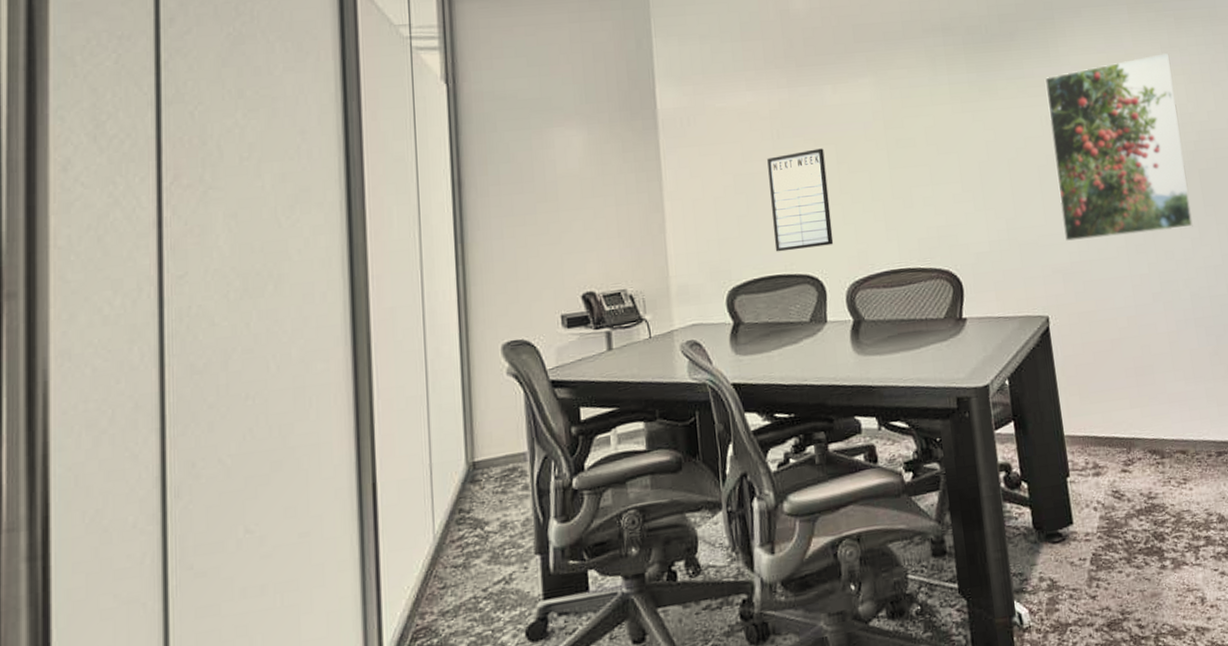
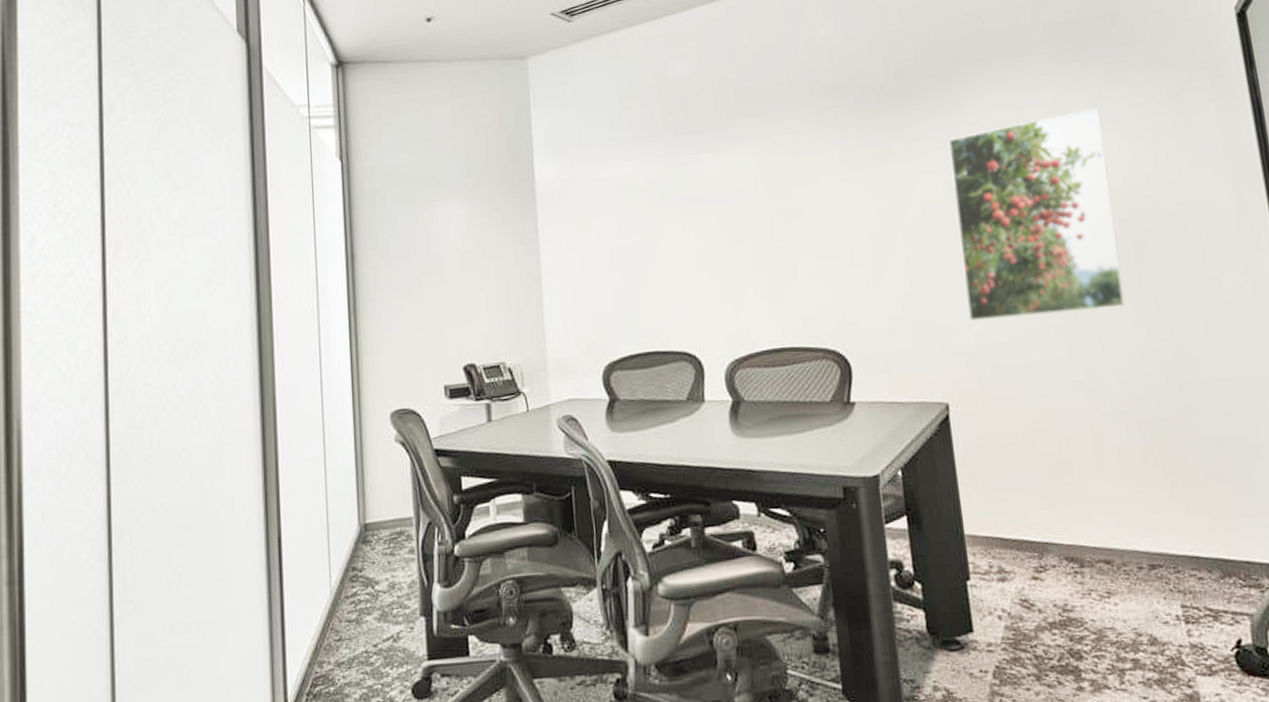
writing board: present [767,148,834,252] -> none [644,220,713,328]

